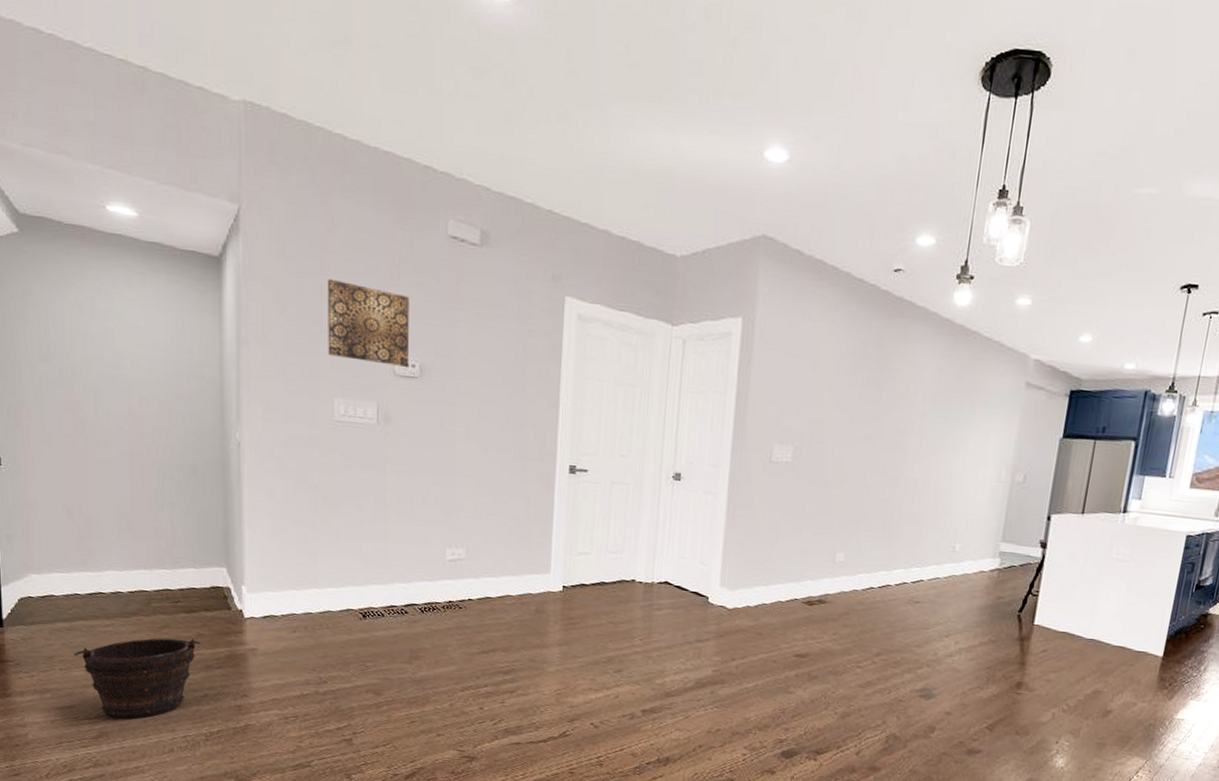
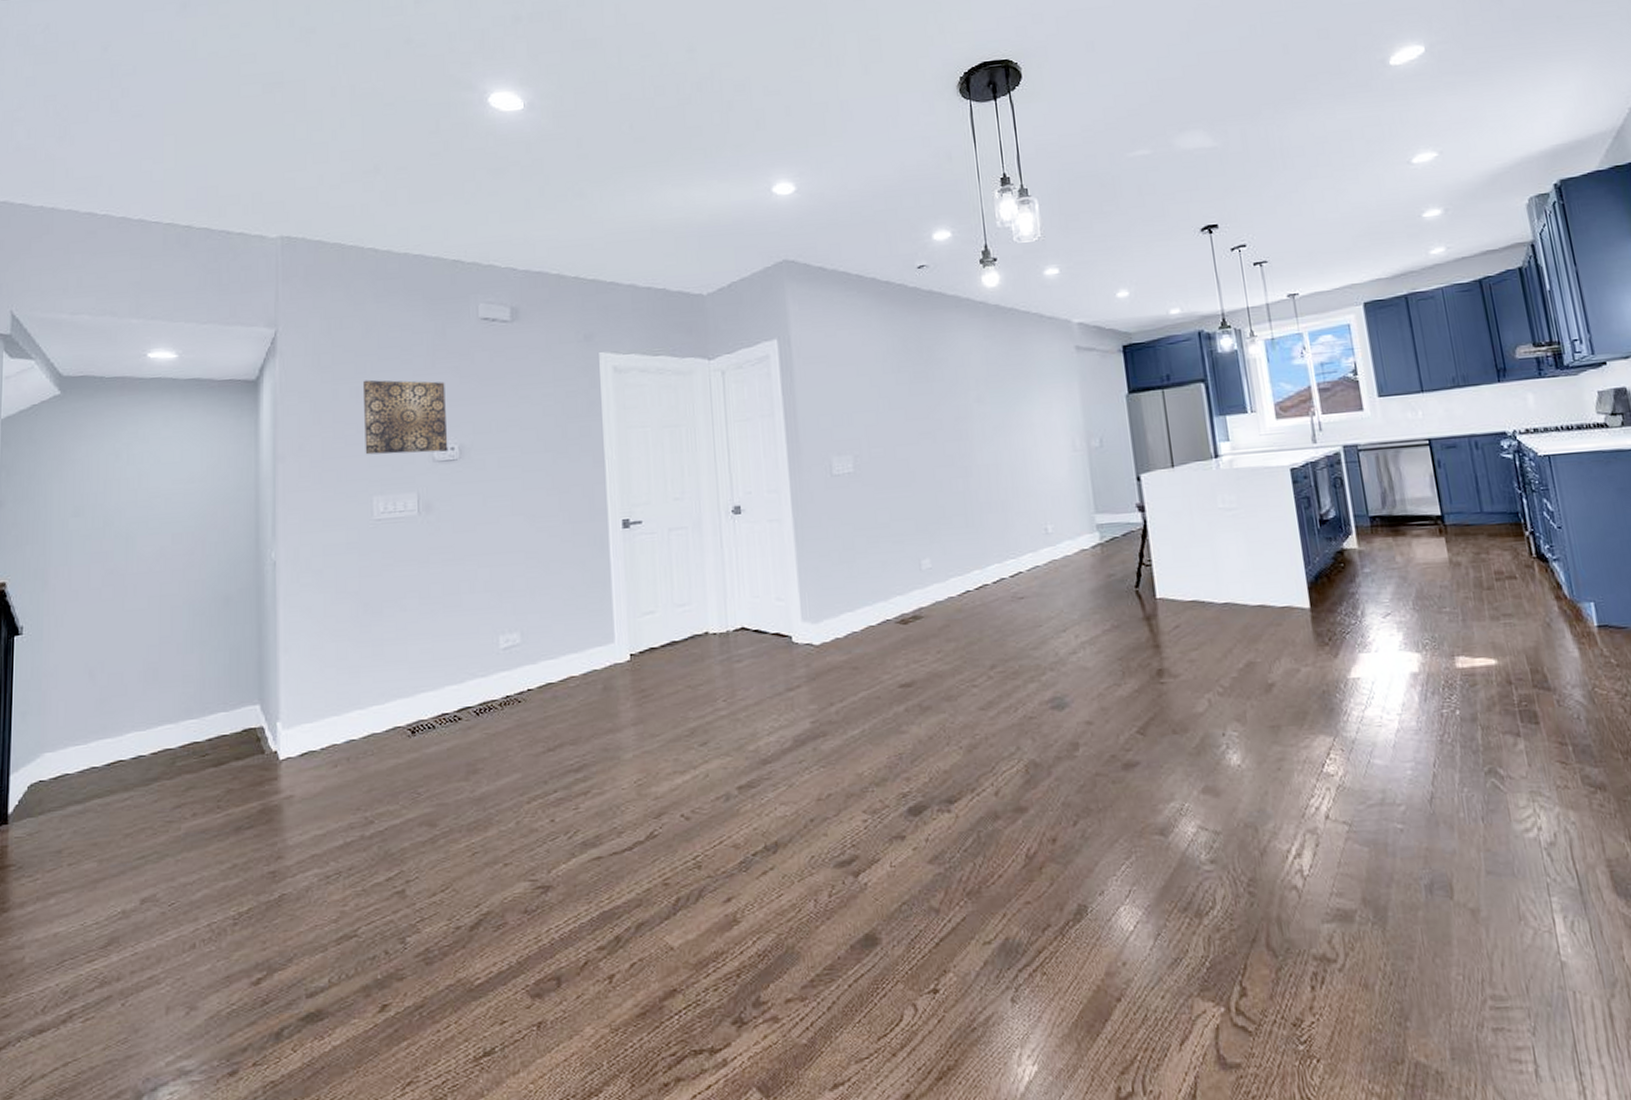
bucket: present [74,638,203,719] -> none [85,796,232,916]

